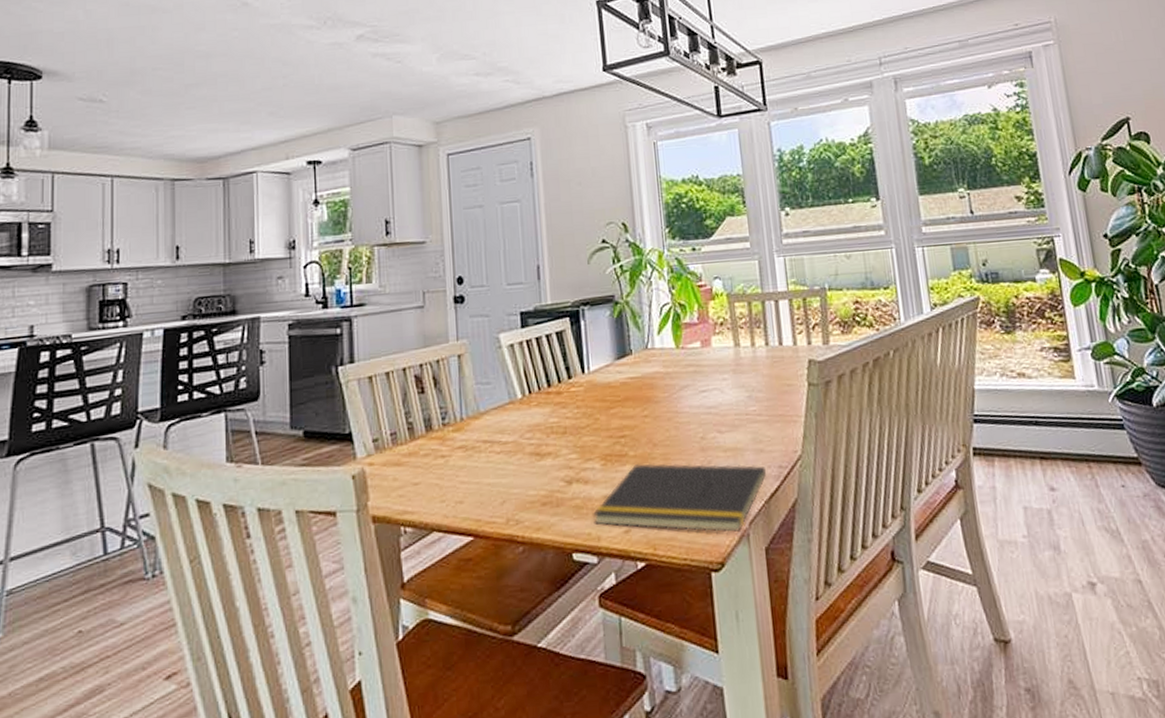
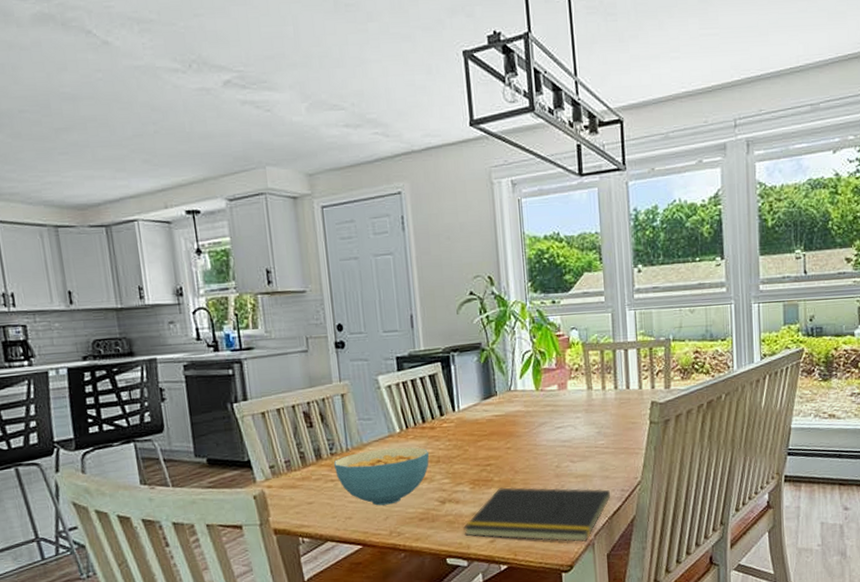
cereal bowl: none [445,416,555,487] -> present [333,447,430,506]

